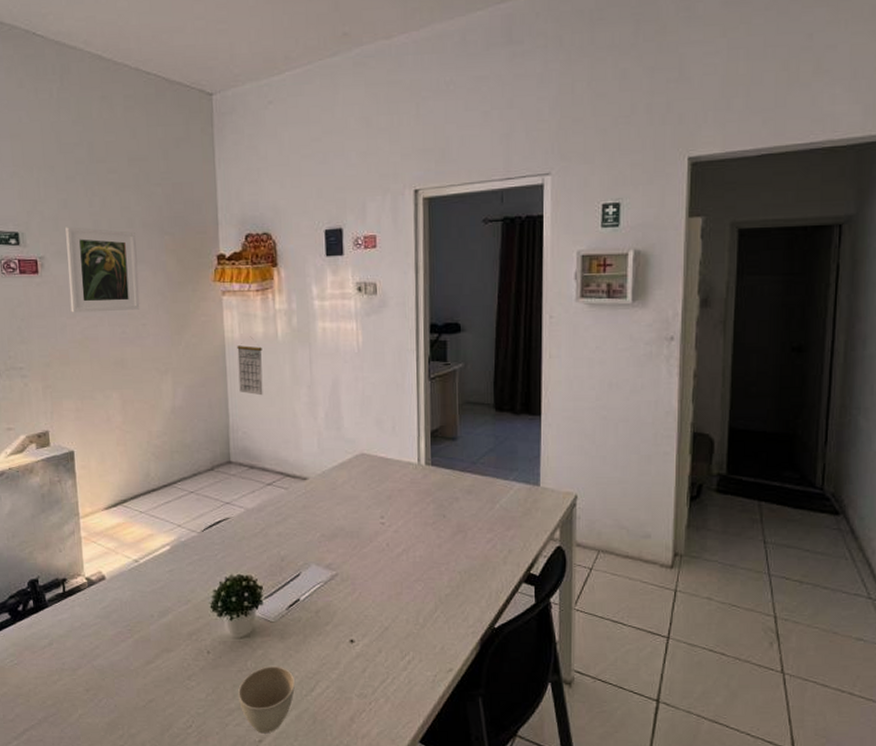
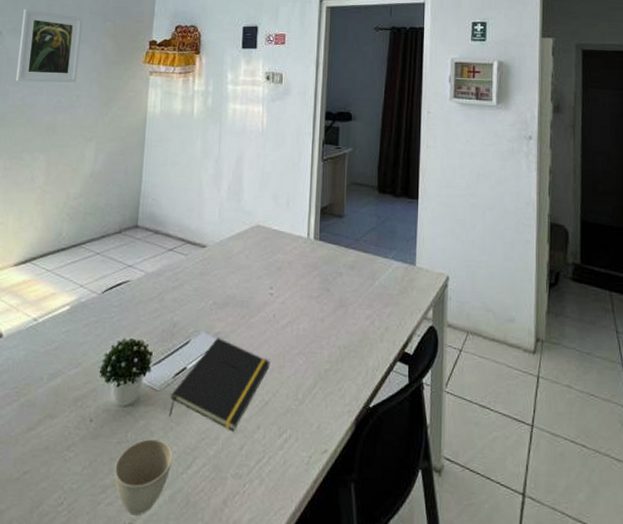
calendar: present [237,336,263,396] -> none [154,112,179,166]
notepad: none [286,569,387,656] -> present [168,338,270,432]

